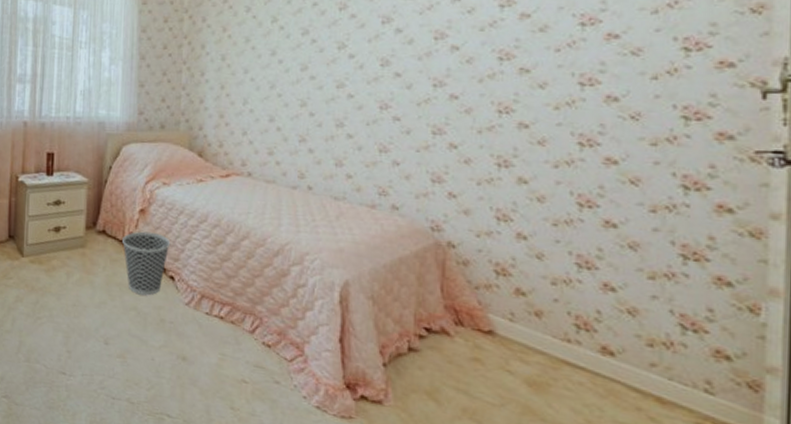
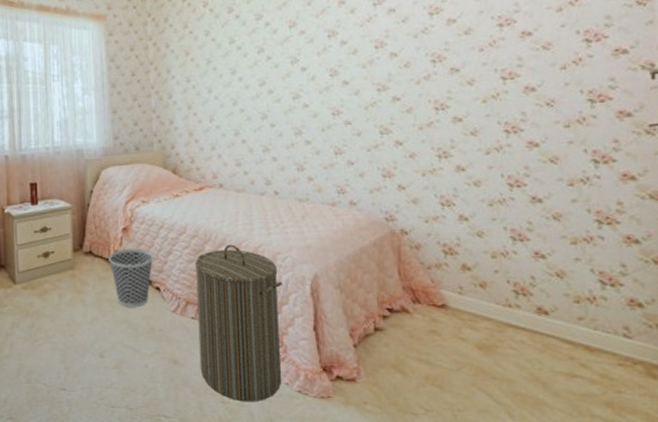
laundry hamper: none [210,238,309,413] -> present [195,244,283,402]

